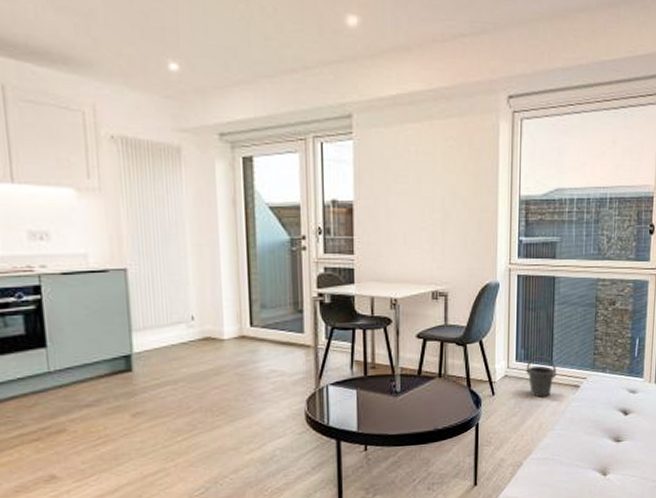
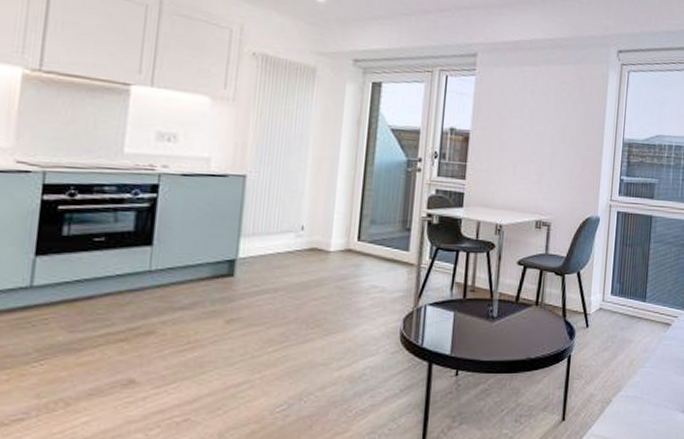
bucket: present [526,356,556,398] -> none [620,291,649,333]

